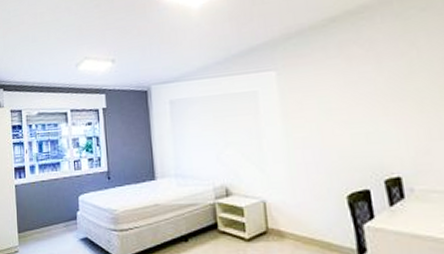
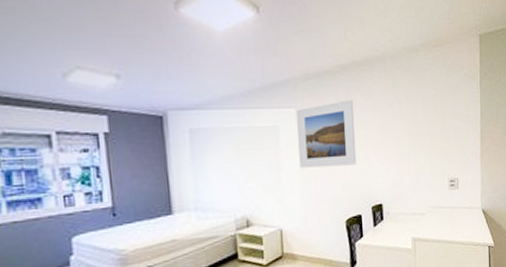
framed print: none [277,53,359,135] -> present [297,99,357,168]

